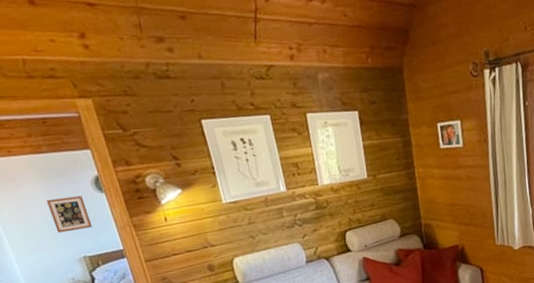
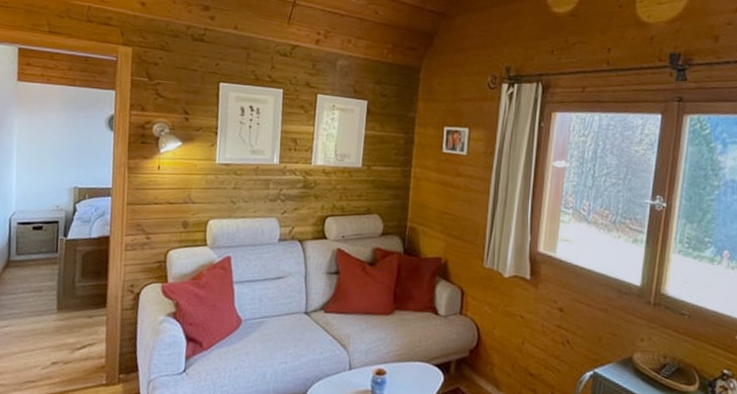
picture frame: present [46,196,93,233] -> none [60,127,94,162]

